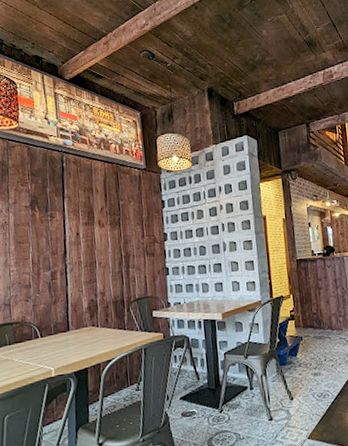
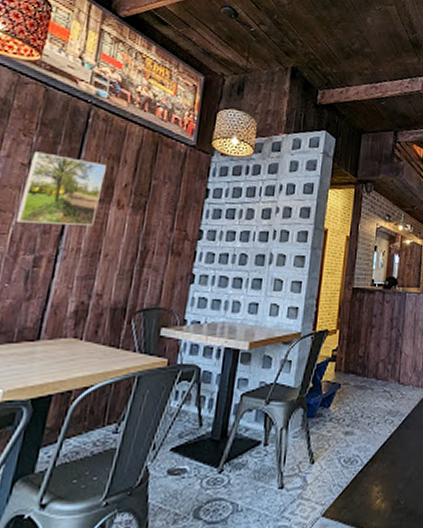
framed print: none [31,195,86,249] -> present [15,151,107,226]

